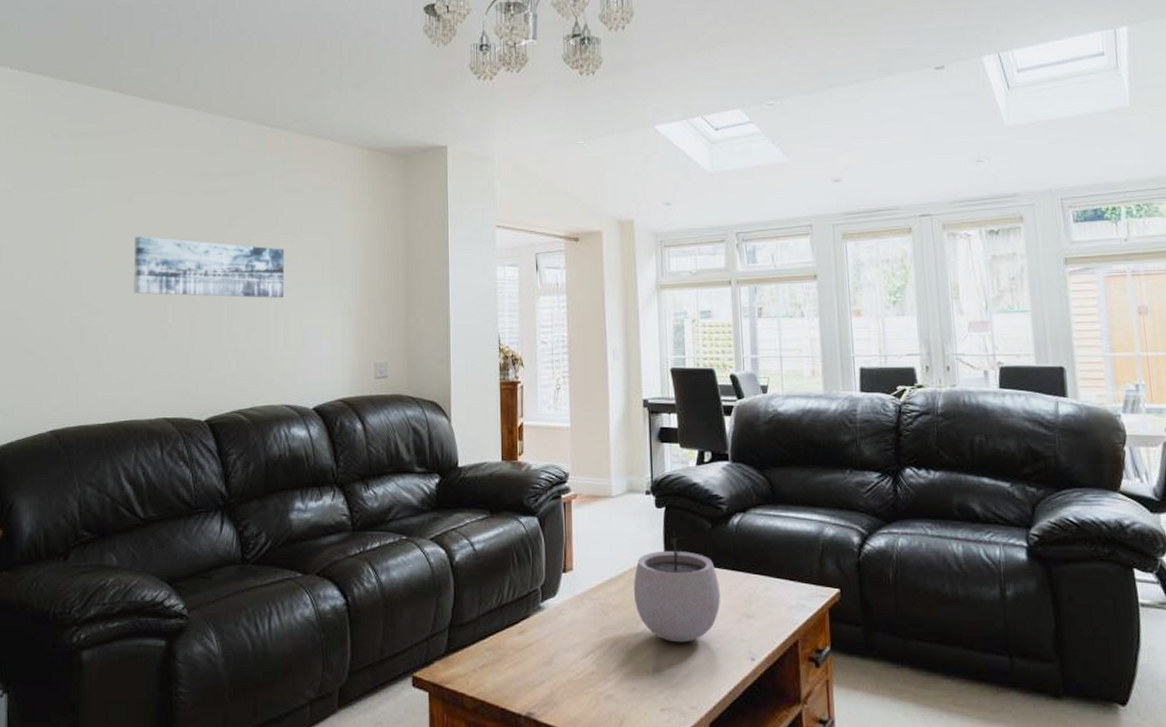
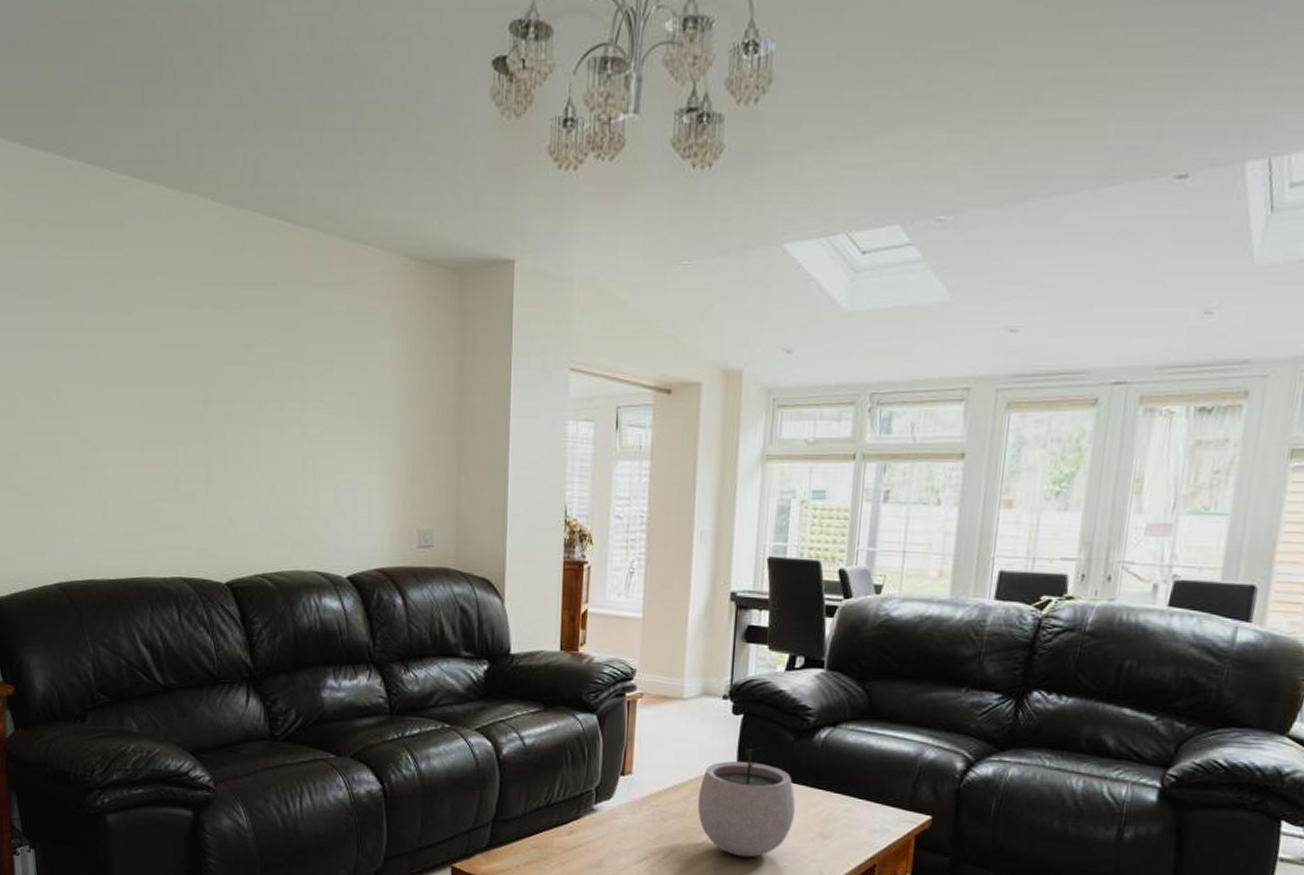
wall art: present [134,236,285,298] -> none [136,360,314,445]

